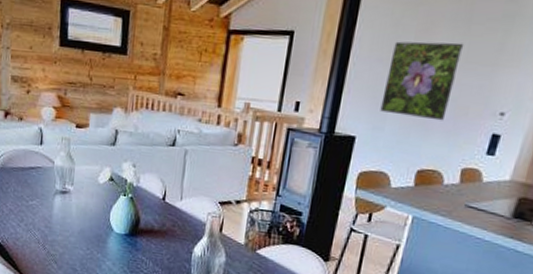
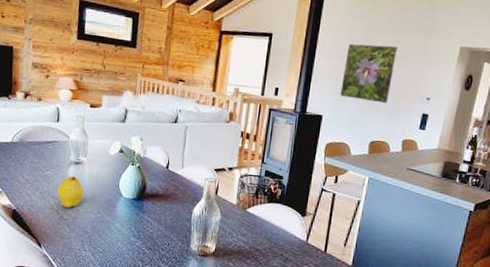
fruit: none [42,206,72,243] -> present [56,175,84,208]

